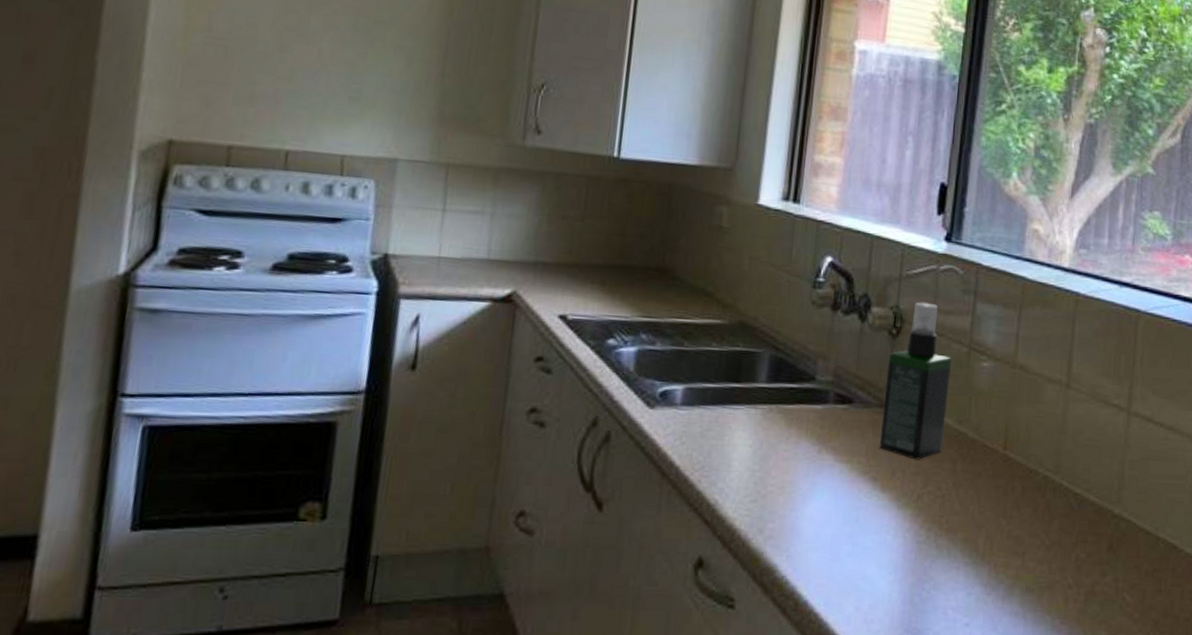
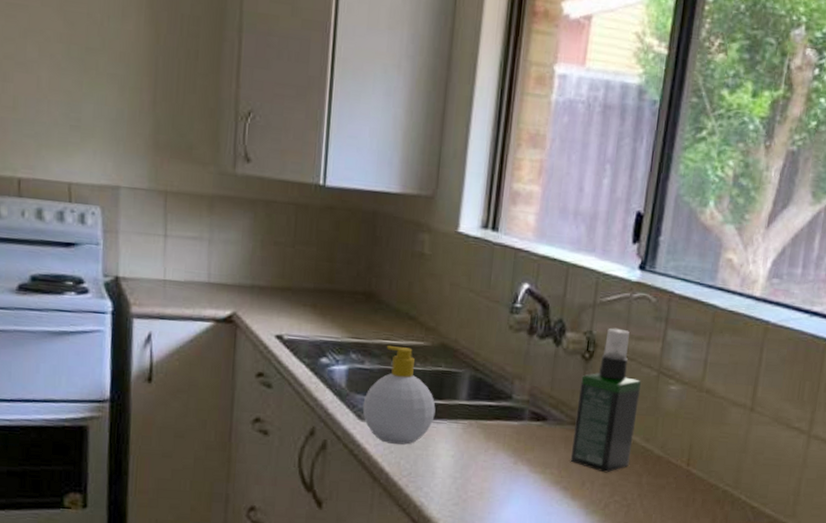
soap bottle: none [652,325,733,434] -> present [362,346,436,445]

